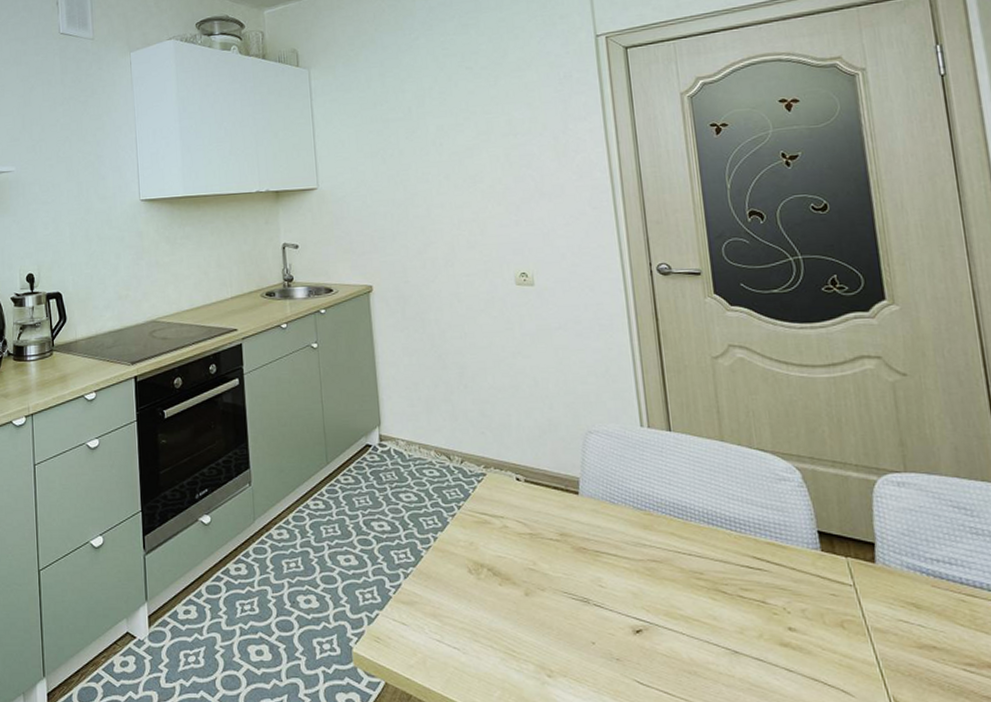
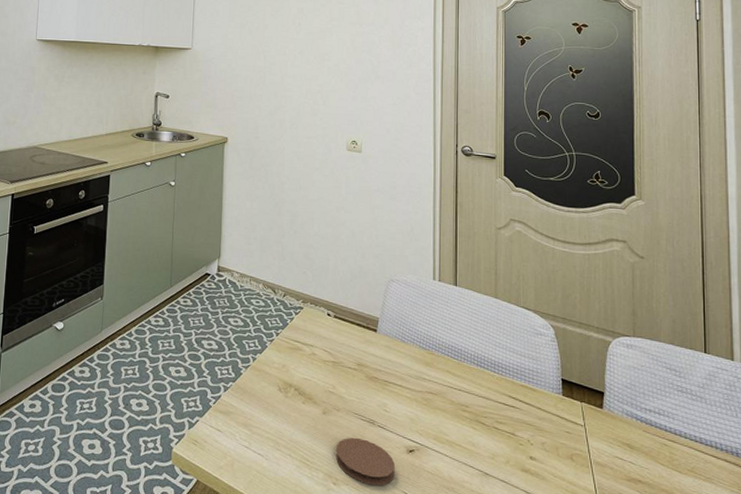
coaster: none [545,620,622,675] -> present [335,437,395,486]

